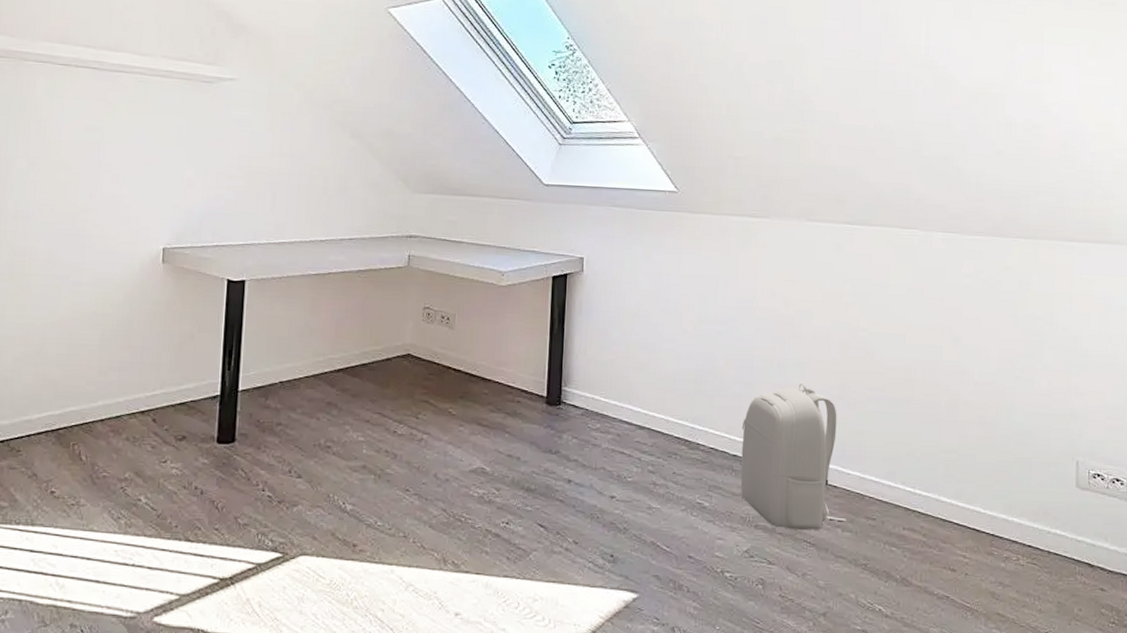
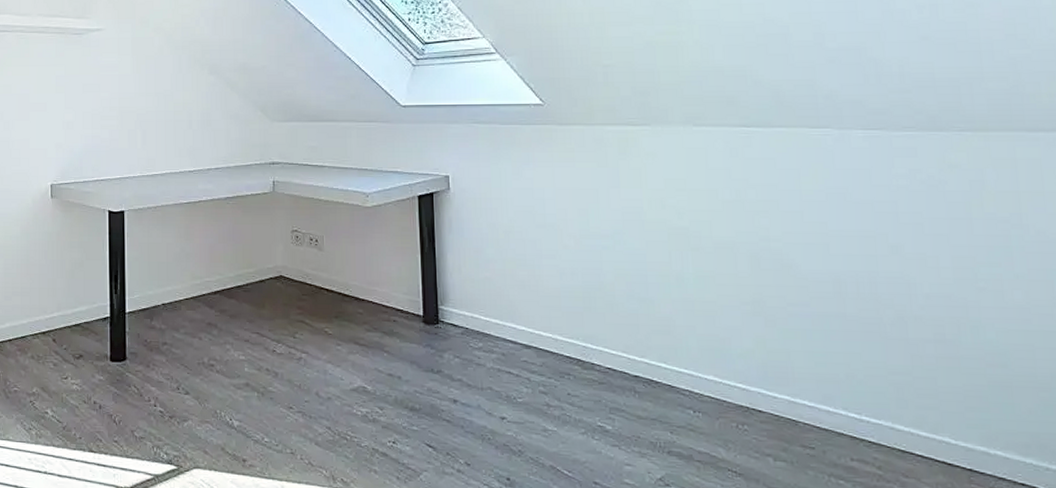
backpack: present [740,384,847,530] -> none [641,299,779,459]

